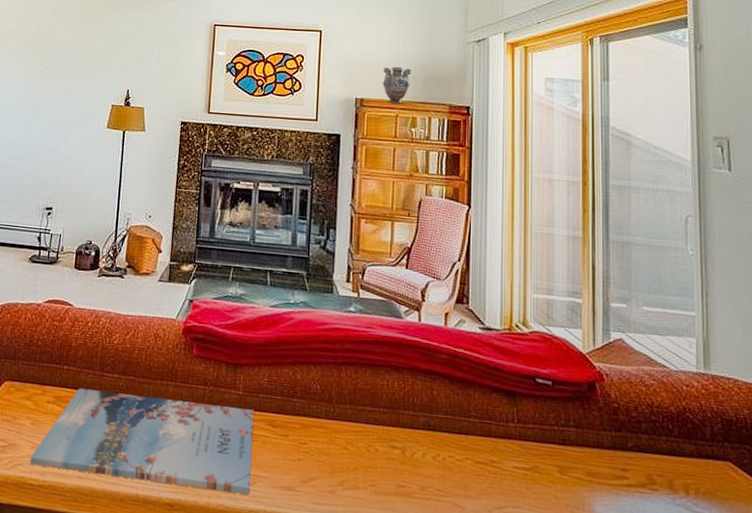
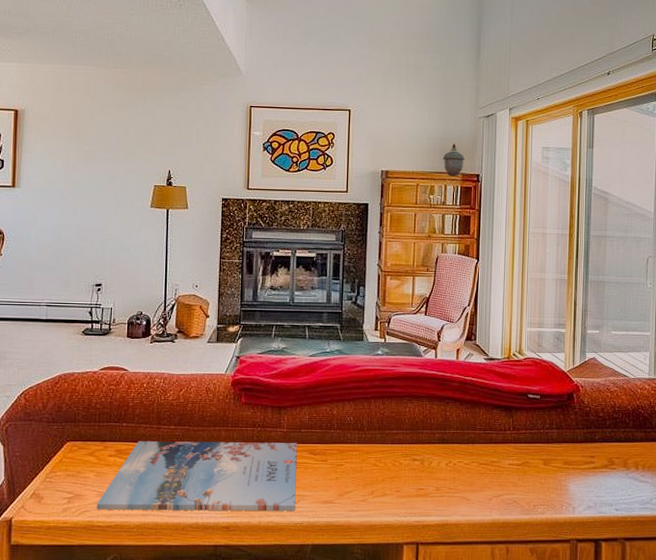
decorative vase: present [383,66,412,104] -> none [405,141,430,174]
decorative jar: none [426,70,452,107] -> present [442,143,465,175]

